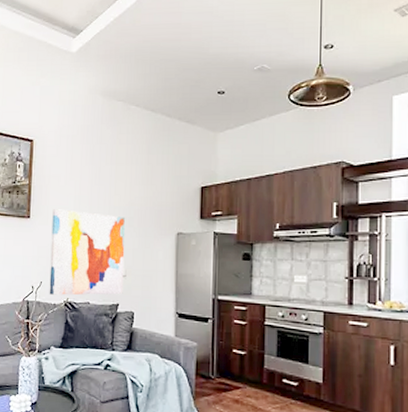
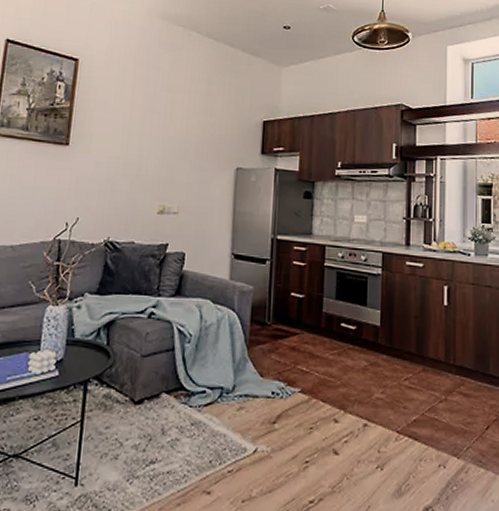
wall art: present [49,209,126,295] -> none [86,136,181,234]

